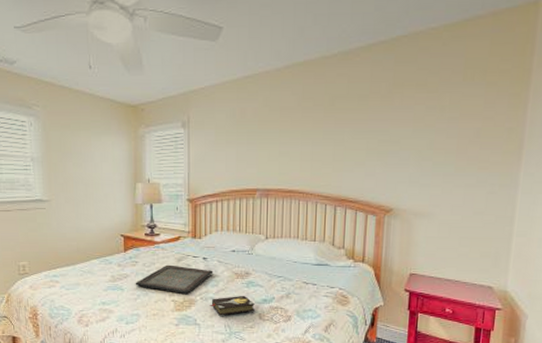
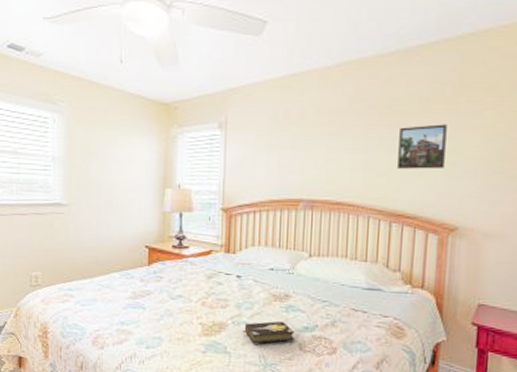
serving tray: present [135,264,213,294] -> none [158,282,248,316]
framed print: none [341,118,383,159] -> present [397,124,447,169]

